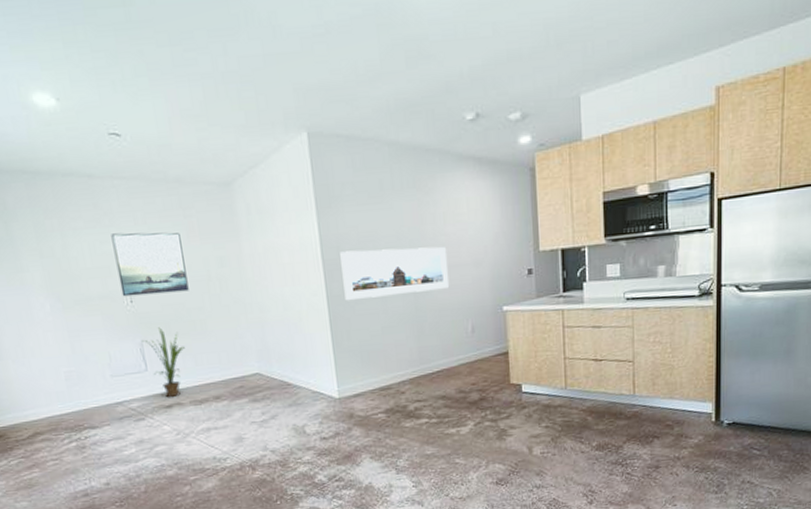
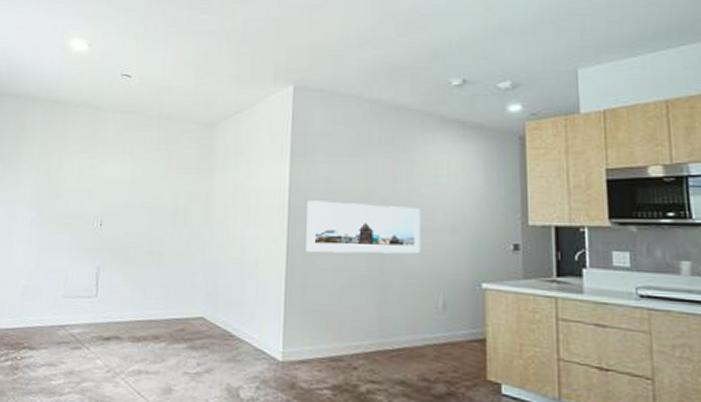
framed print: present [111,232,189,297] -> none [94,160,160,221]
house plant: present [141,327,185,398] -> none [99,253,138,330]

